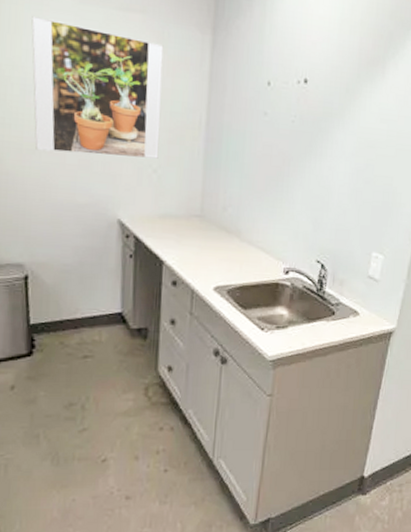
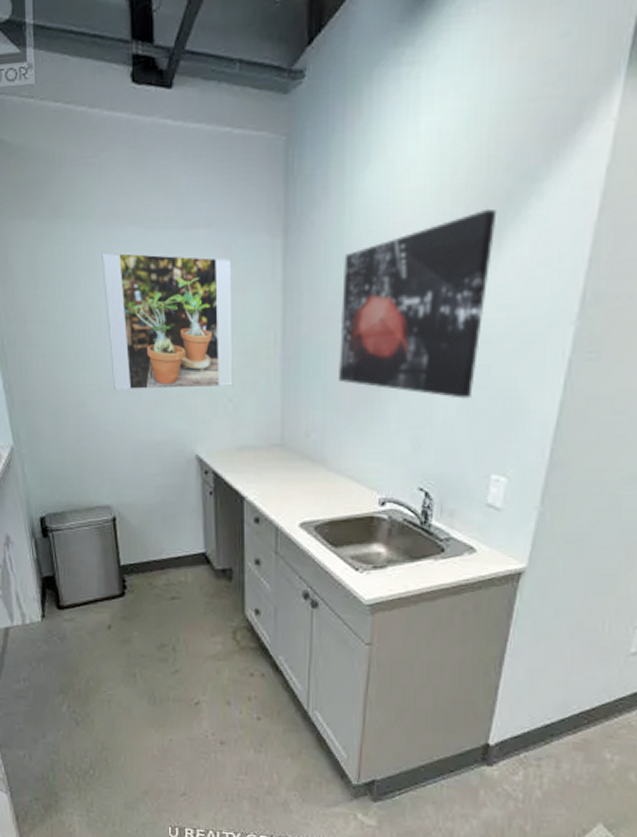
wall art: none [254,43,383,190] -> present [339,208,497,399]

